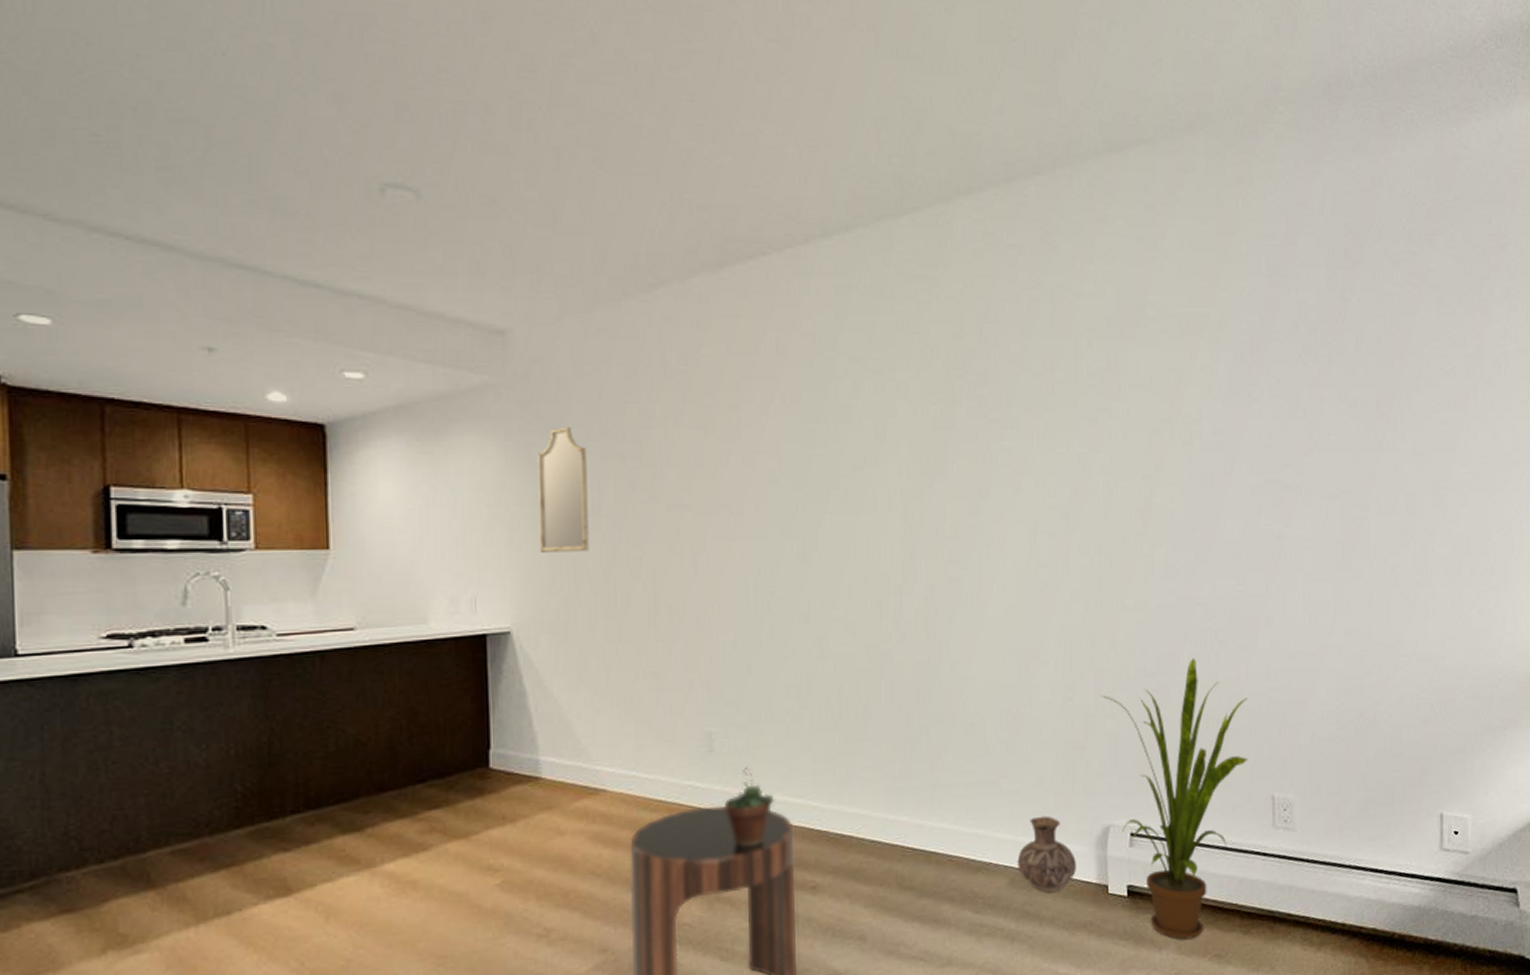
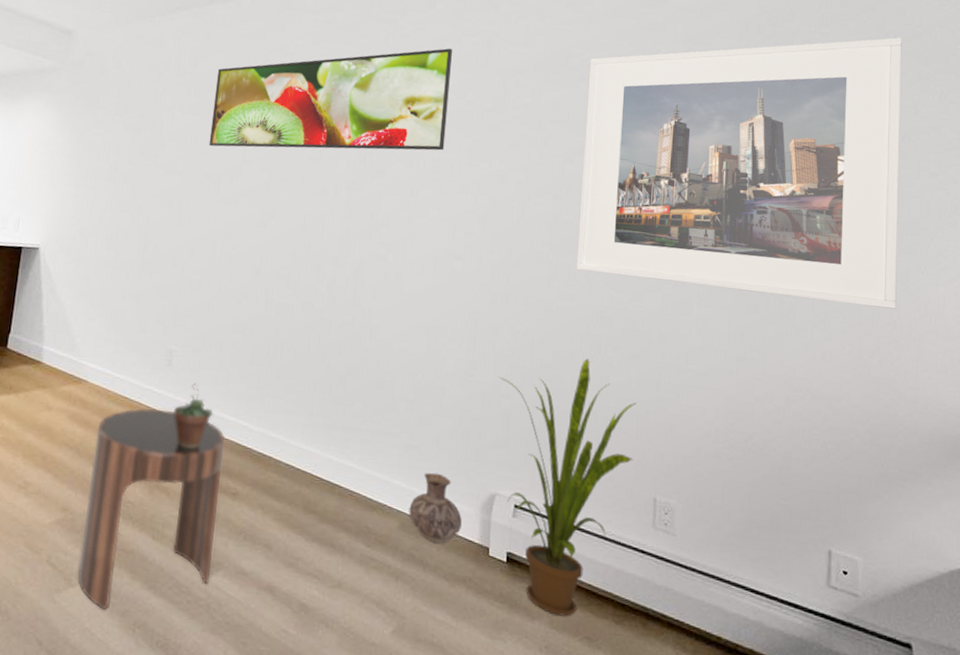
home mirror: present [537,427,589,553] -> none [70,103,114,197]
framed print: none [717,307,1013,468] -> present [209,48,452,151]
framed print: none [1168,251,1493,560] -> present [576,37,902,309]

